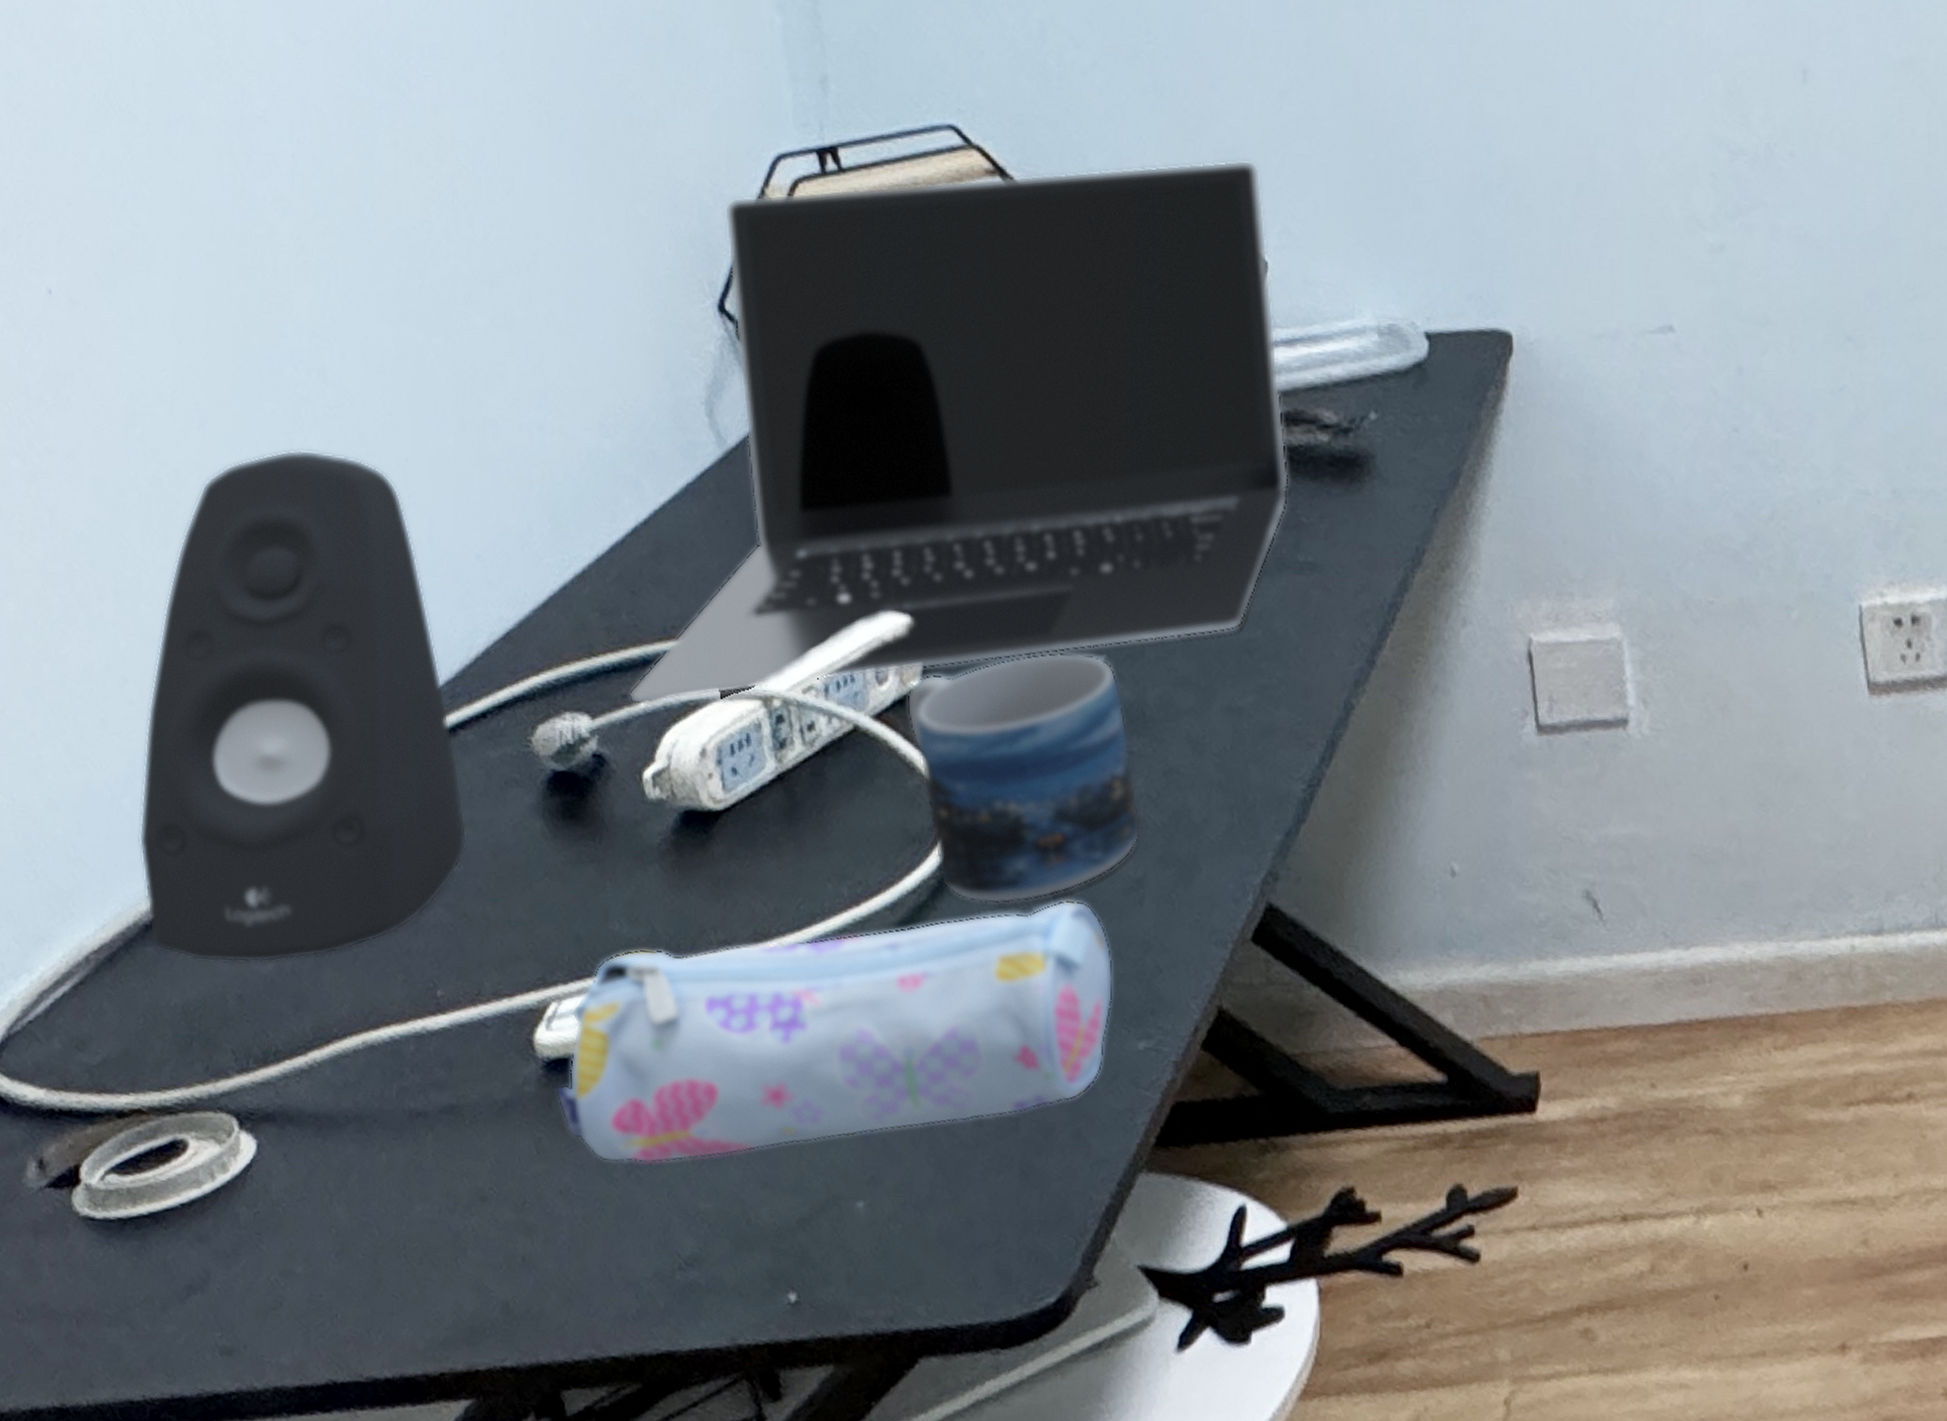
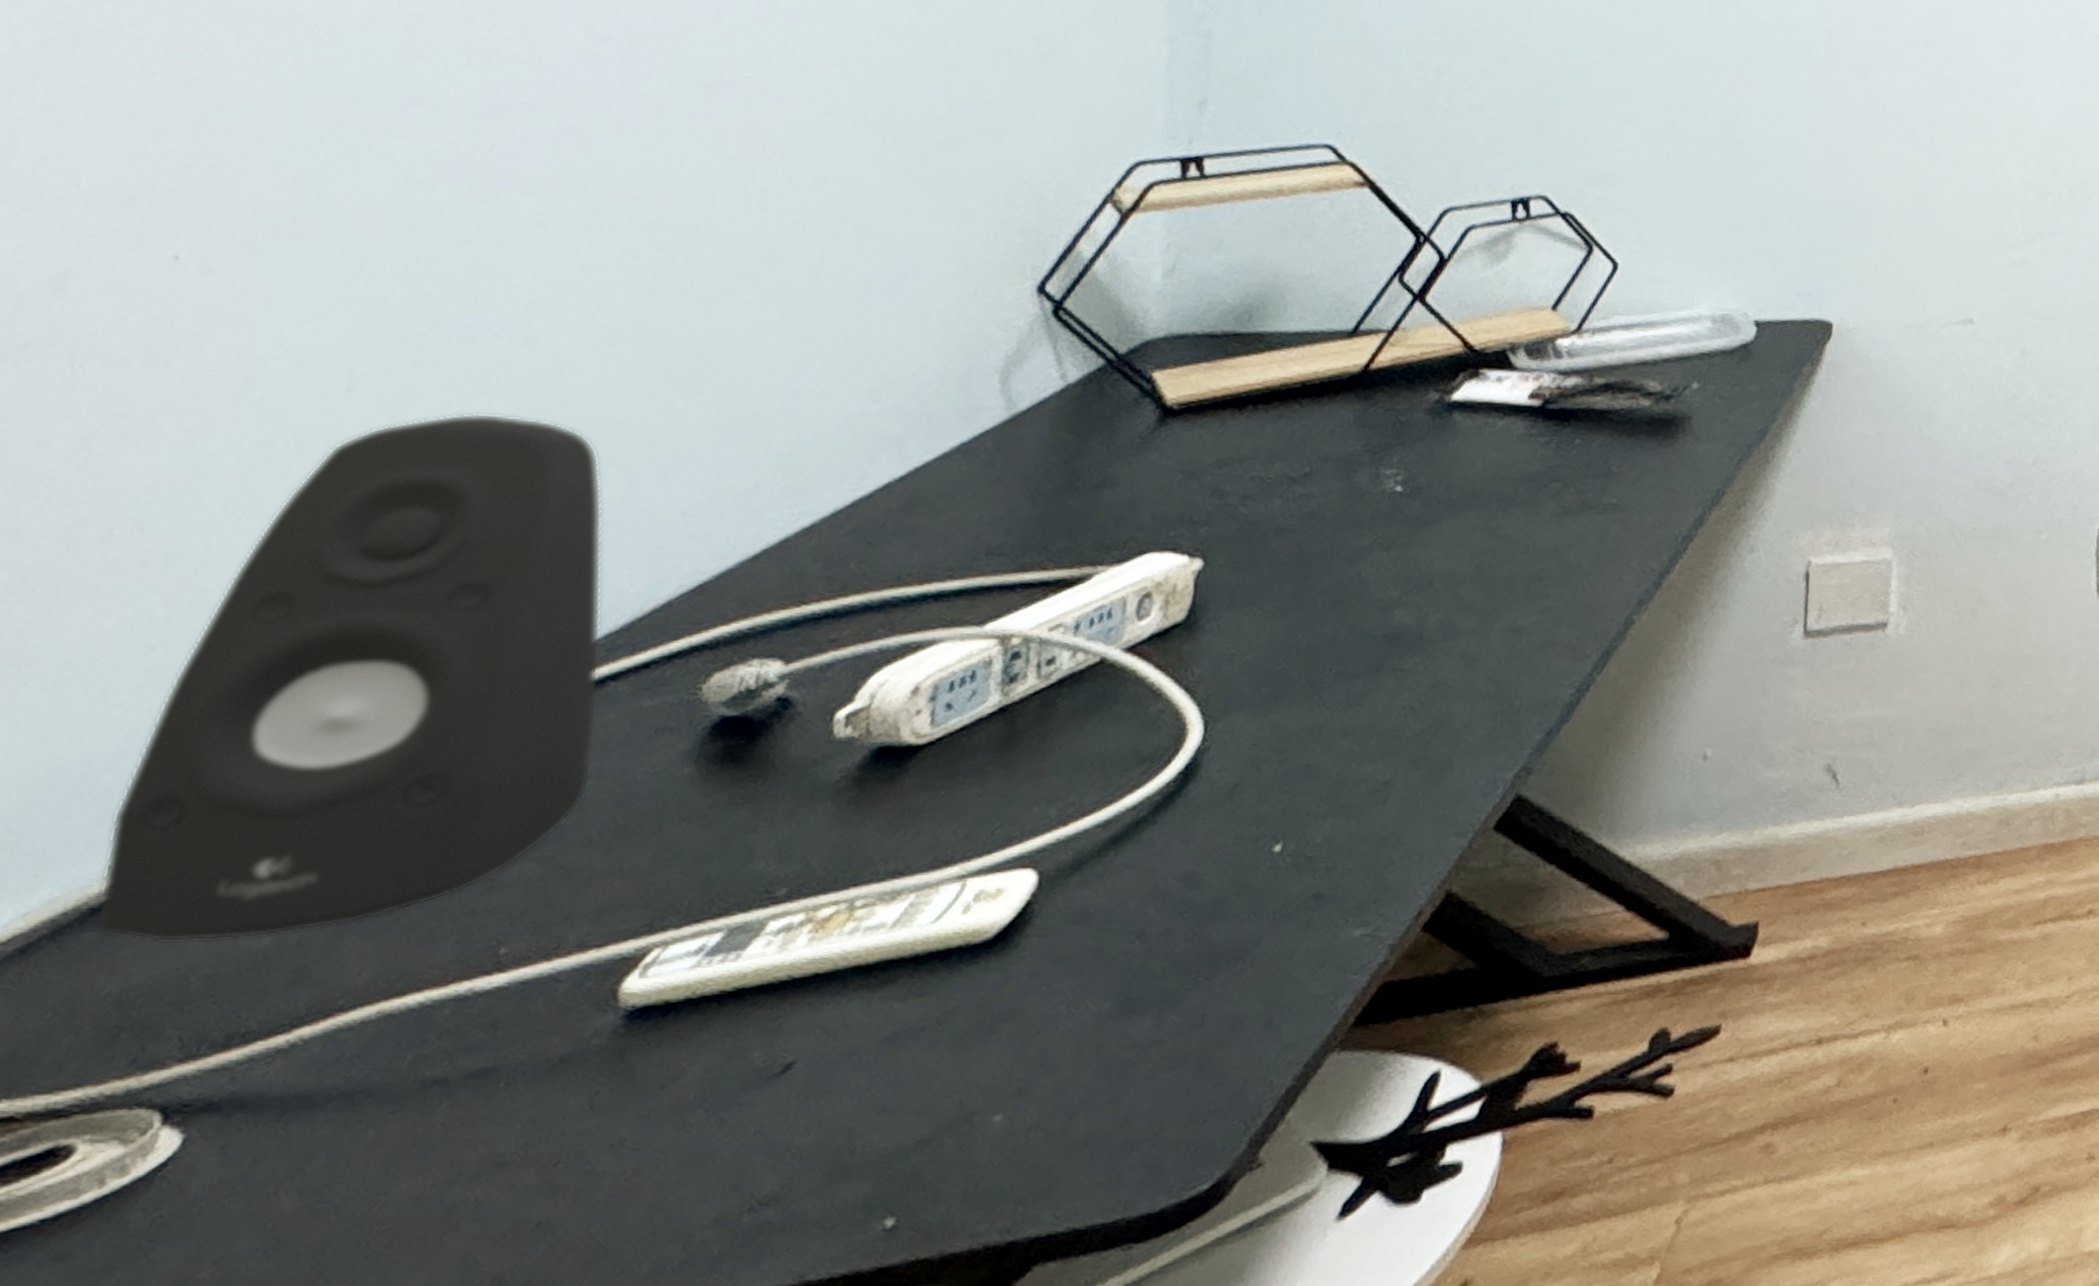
pencil case: present [556,899,1113,1163] -> none [633,805,1343,1107]
laptop: present [629,159,1289,704] -> none [838,183,1626,648]
mug: present [907,651,1141,904] -> none [1164,584,1402,814]

